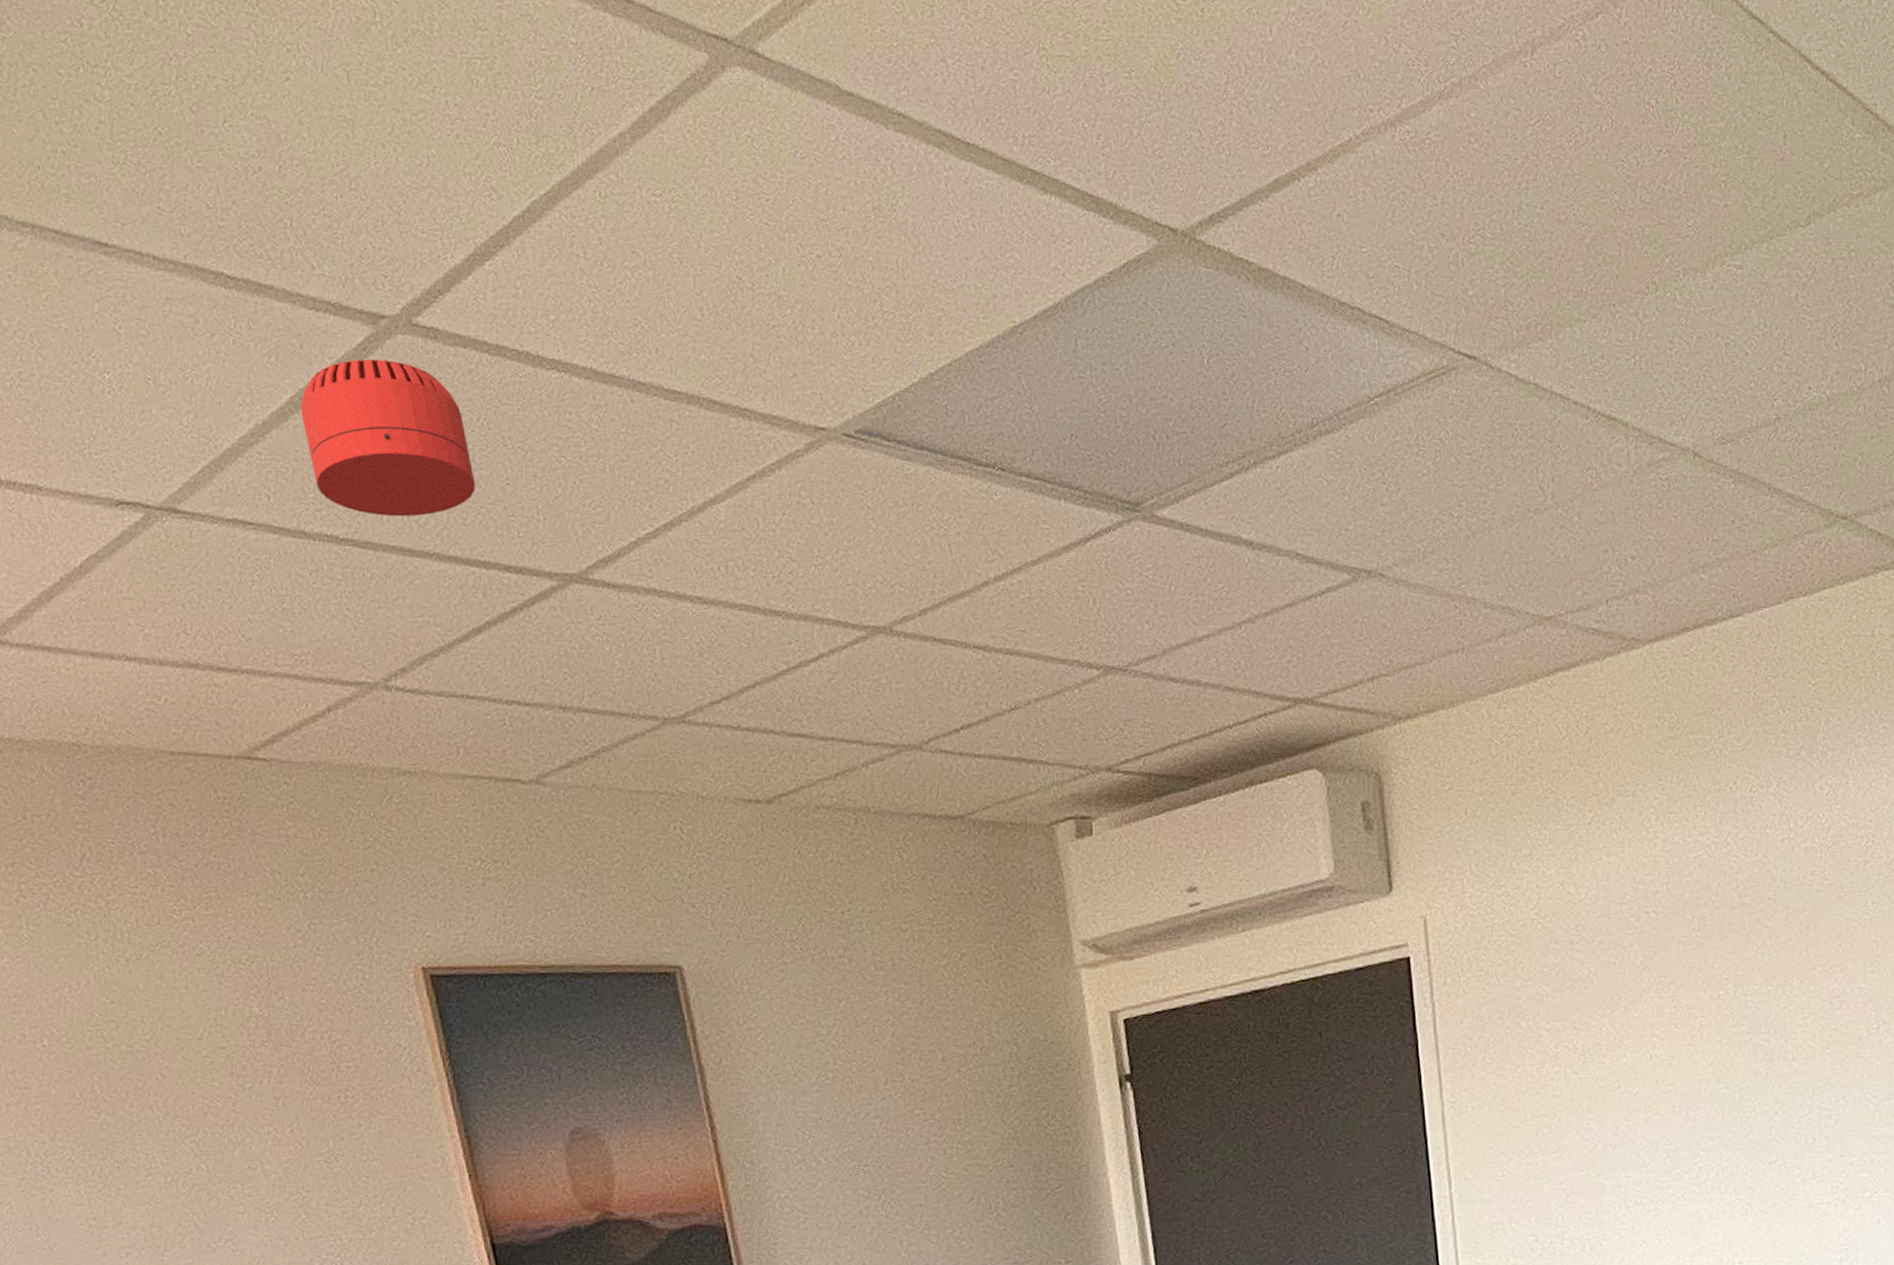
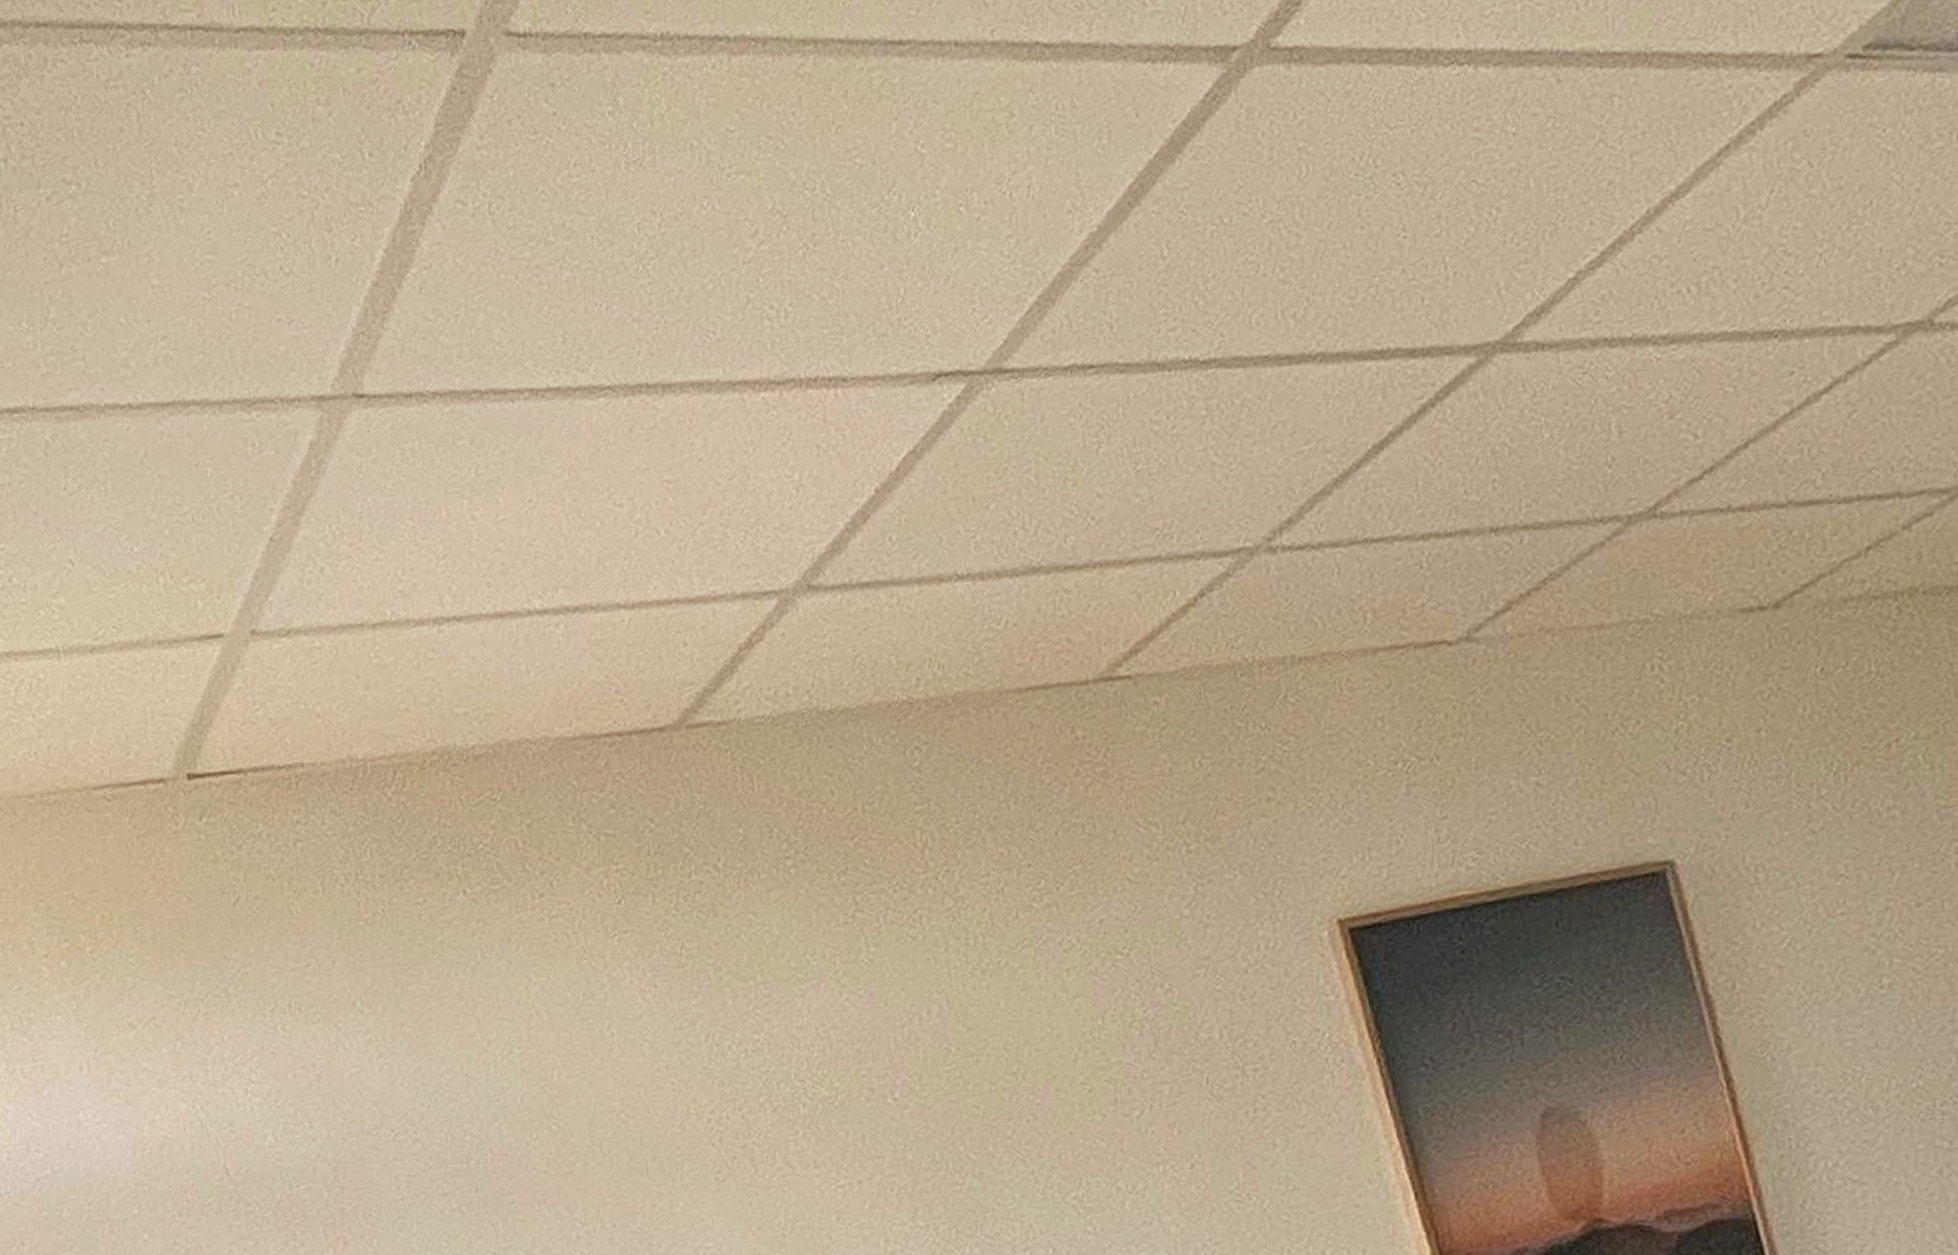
smoke detector: present [301,358,476,517] -> none [1141,103,1365,321]

